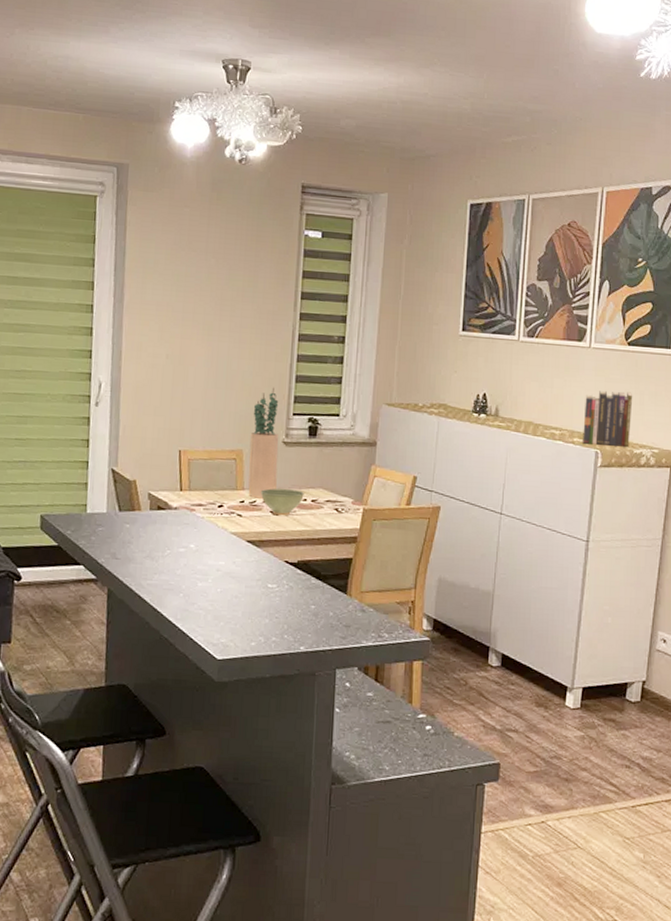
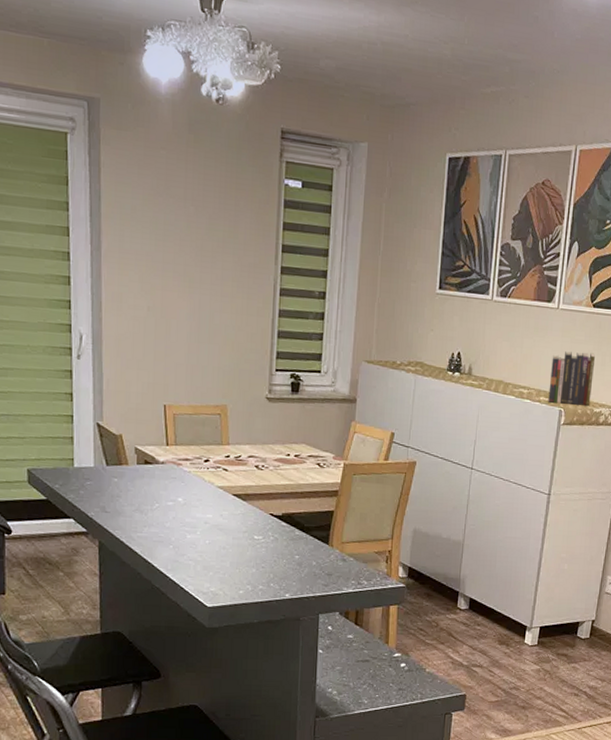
vase: present [248,387,279,499] -> none [233,342,263,454]
bowl: present [260,488,304,516] -> none [245,443,287,471]

